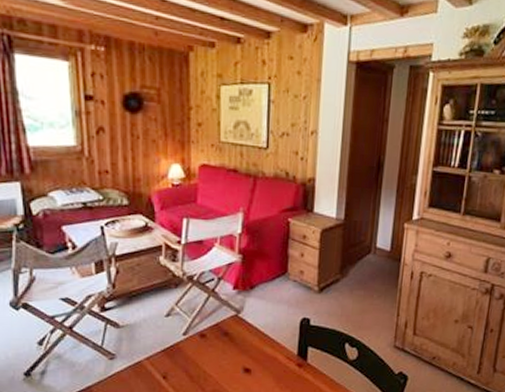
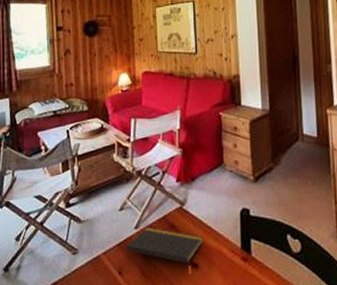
notepad: none [172,333,258,371] -> present [126,226,203,266]

